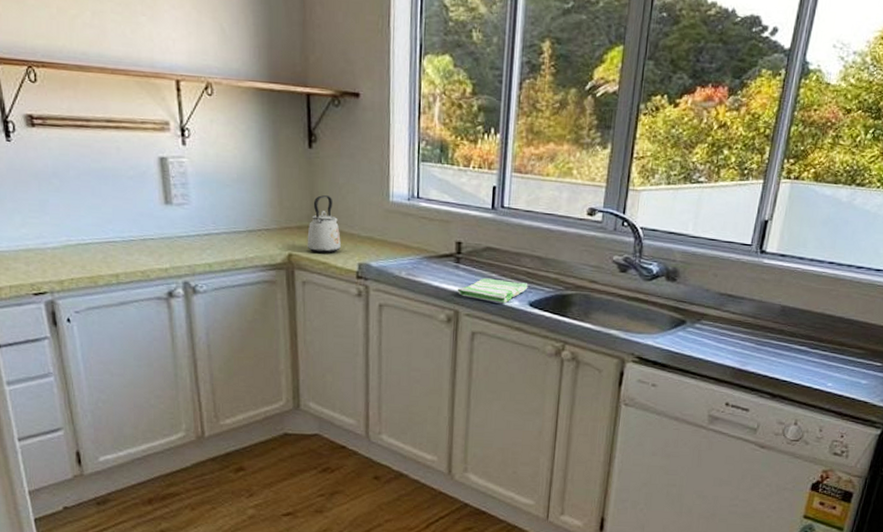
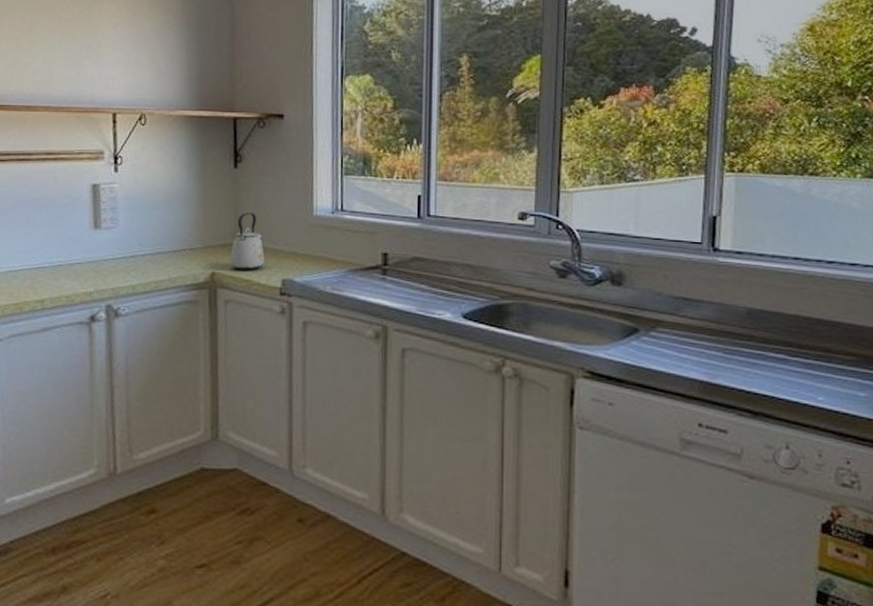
dish towel: present [457,278,528,304] -> none [384,289,460,316]

